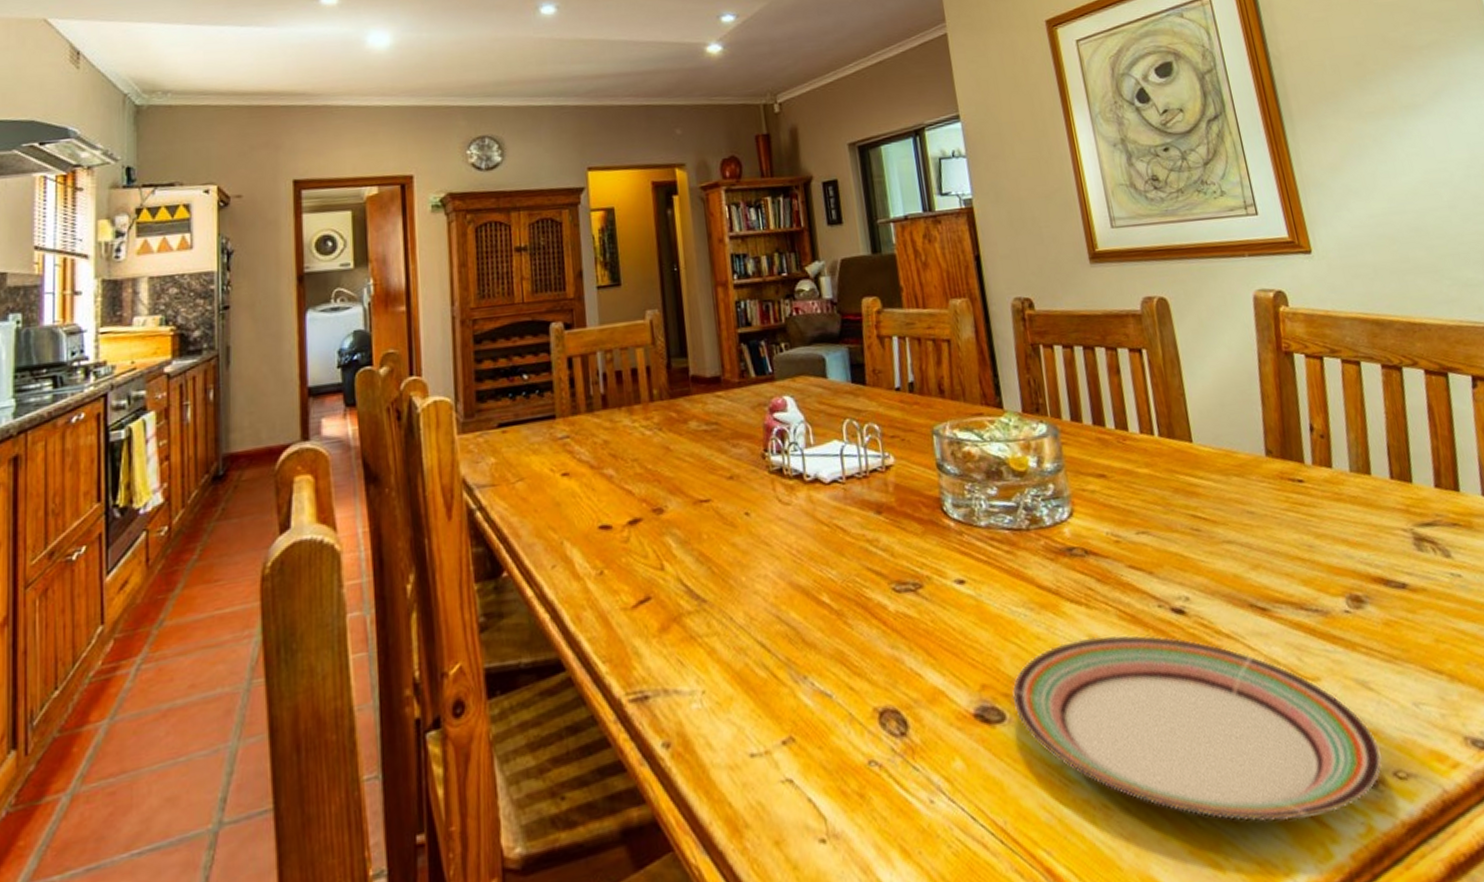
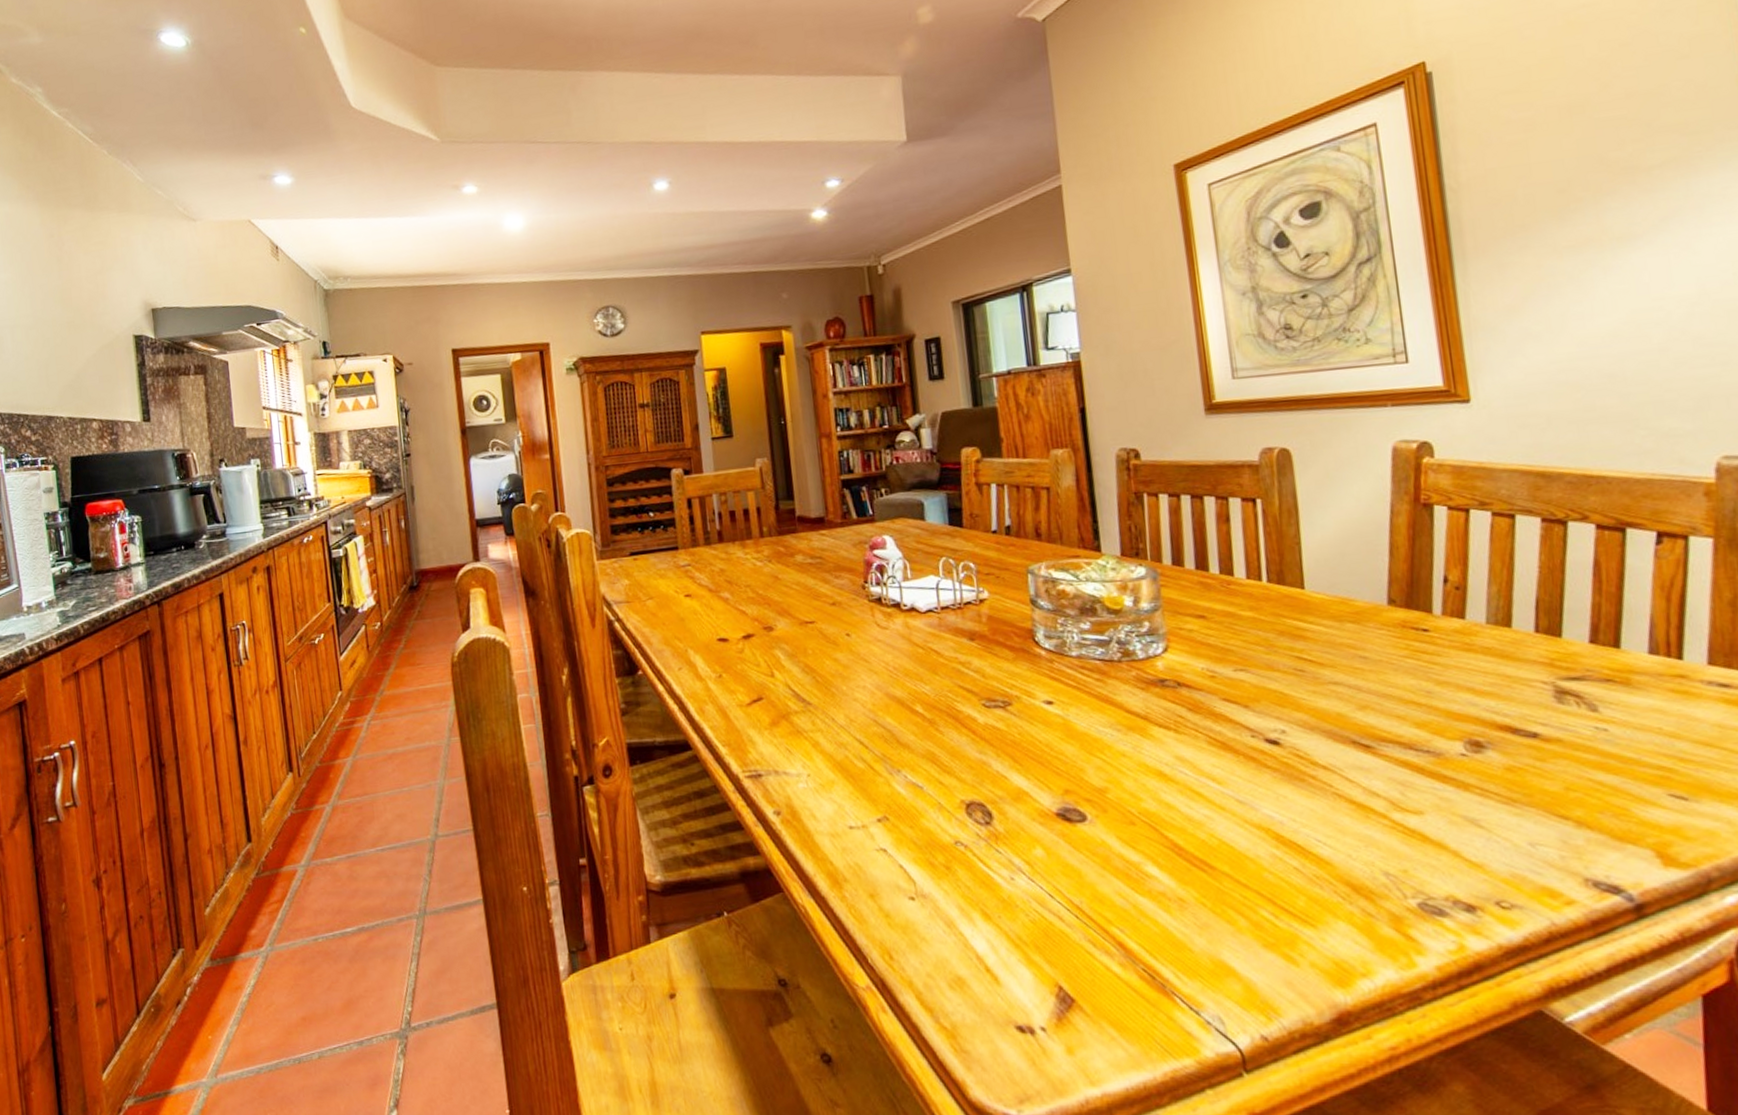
plate: present [1012,635,1382,821] -> none [1094,758,1484,930]

